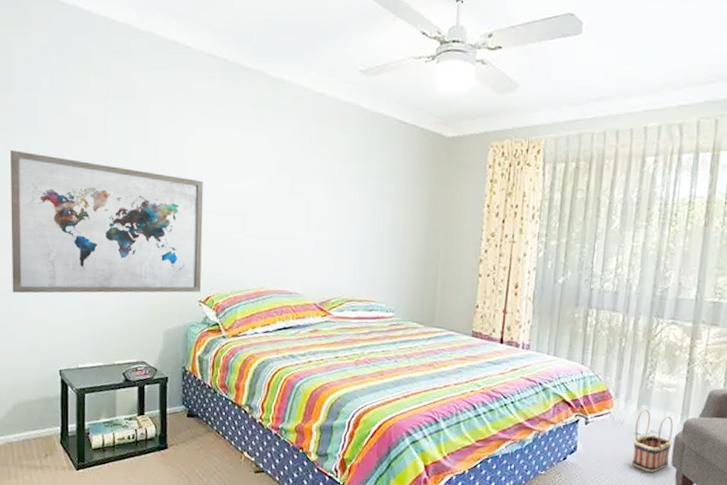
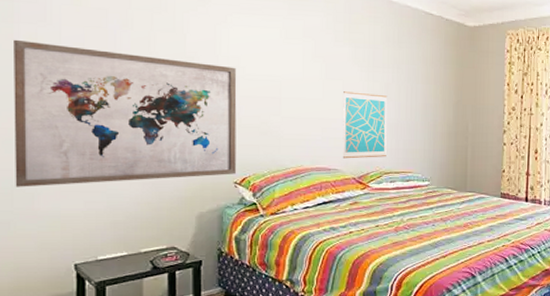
wall art: none [304,209,354,283] -> present [342,91,388,159]

